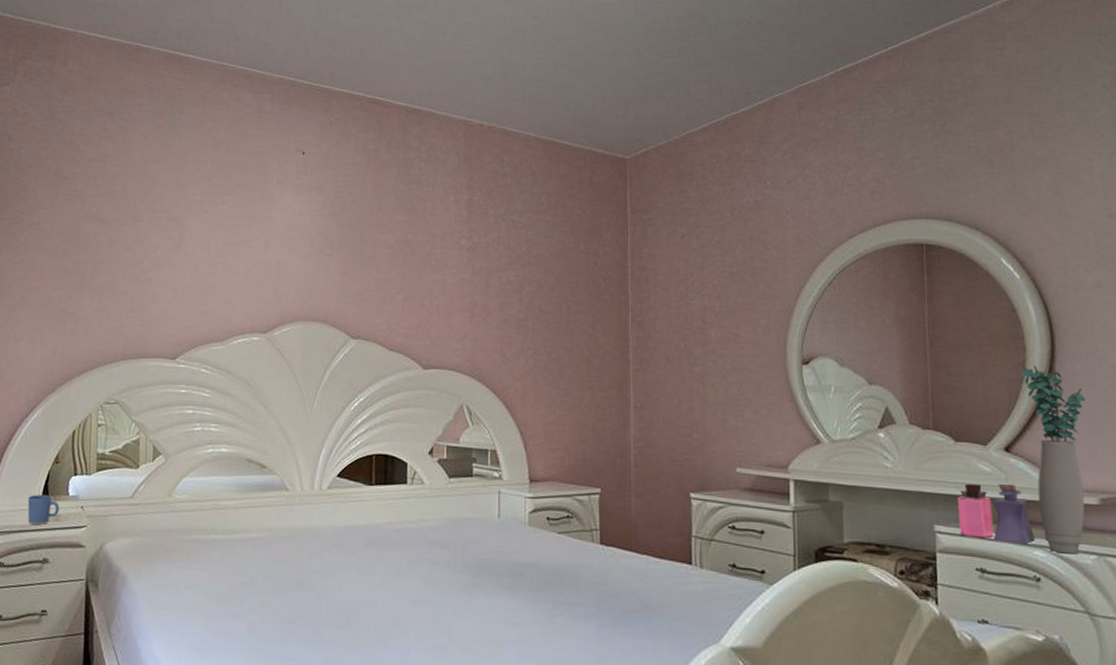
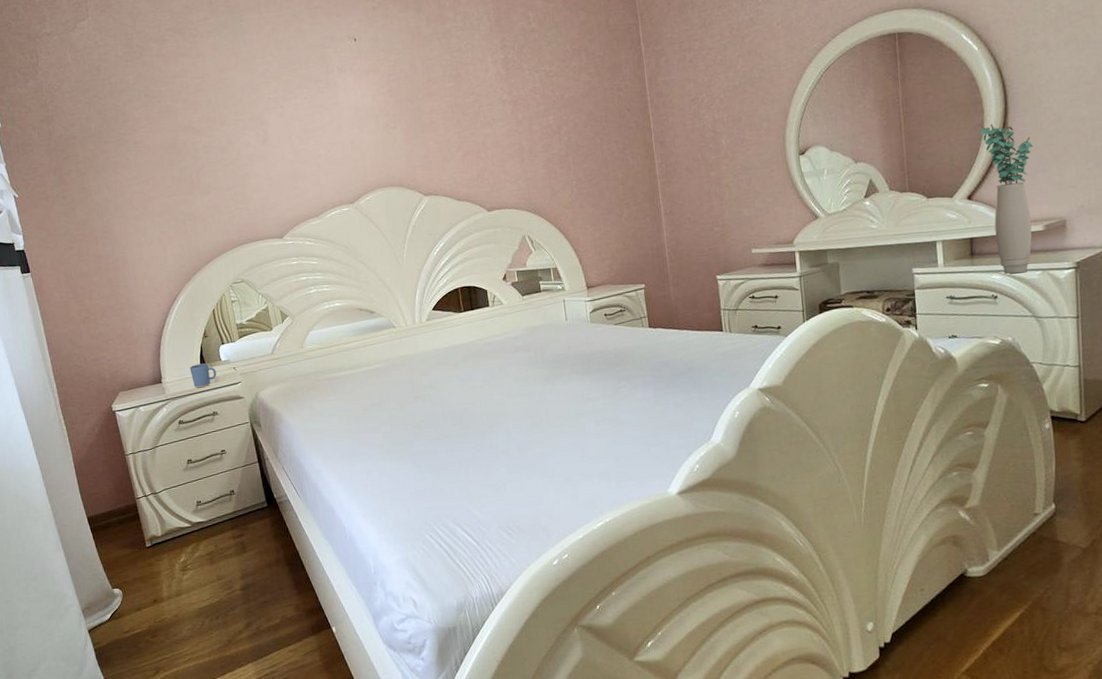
perfume bottle: present [957,484,994,540] -> none [930,230,960,274]
perfume bottle: present [993,483,1036,545] -> none [959,225,993,274]

